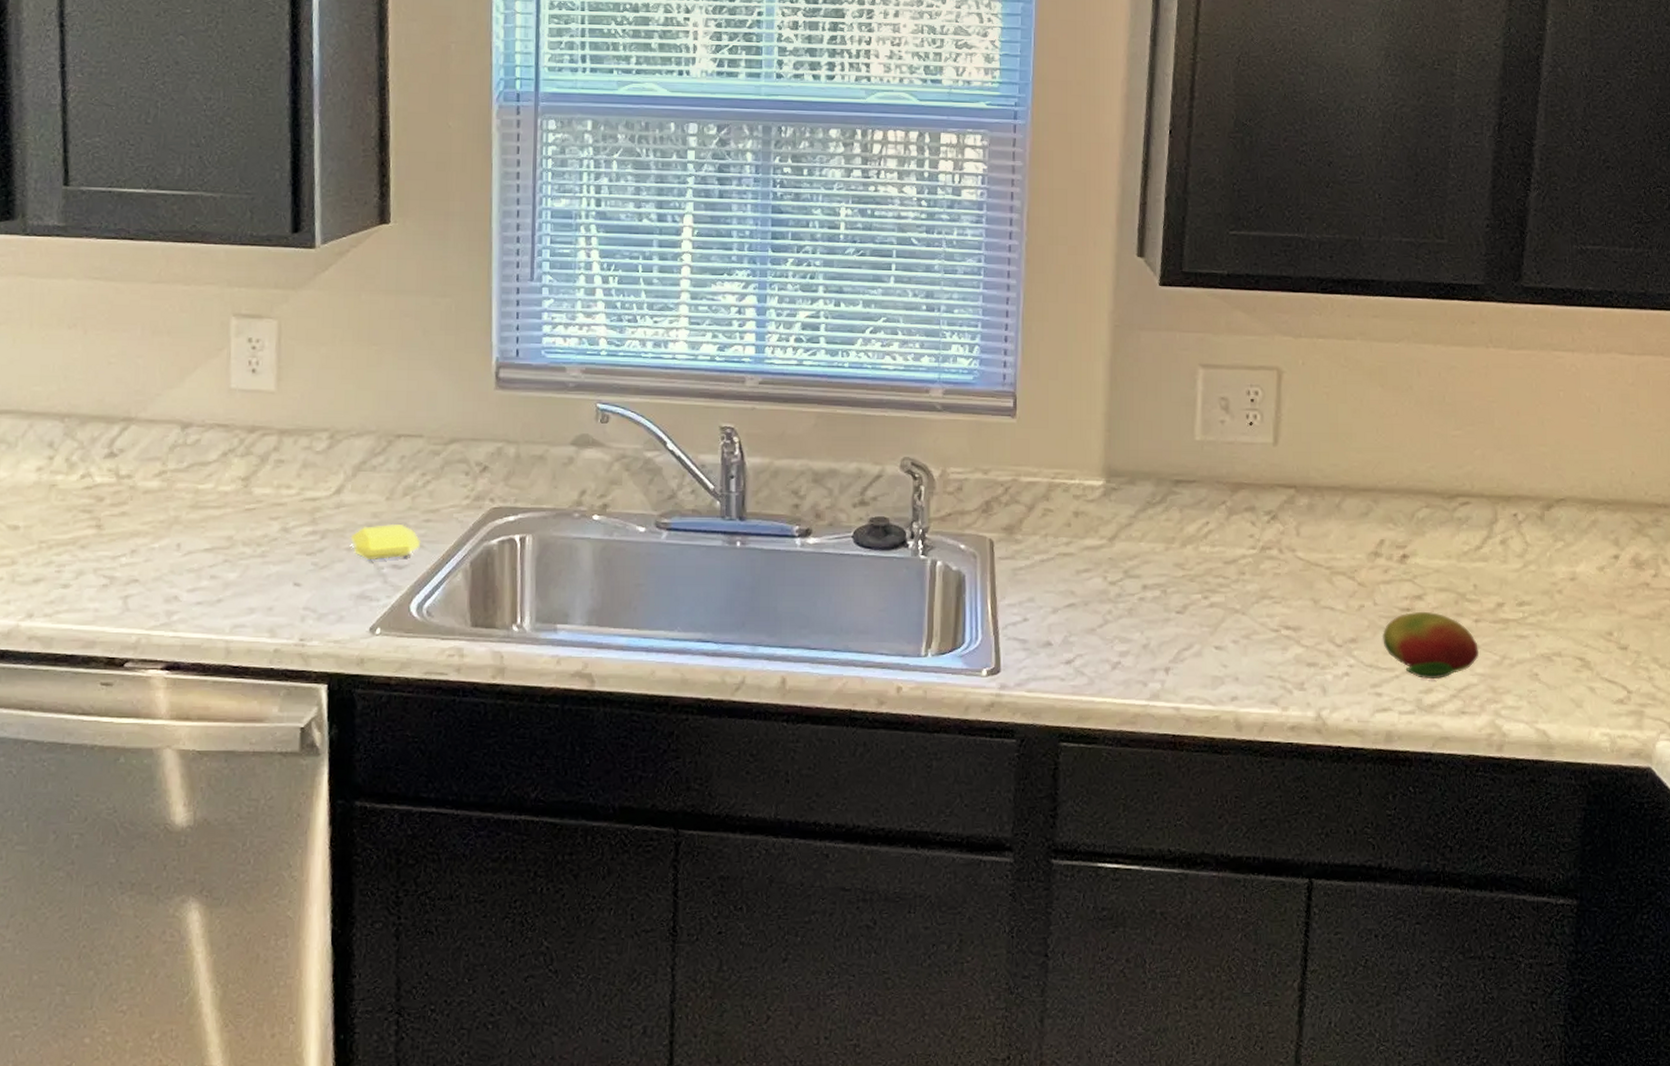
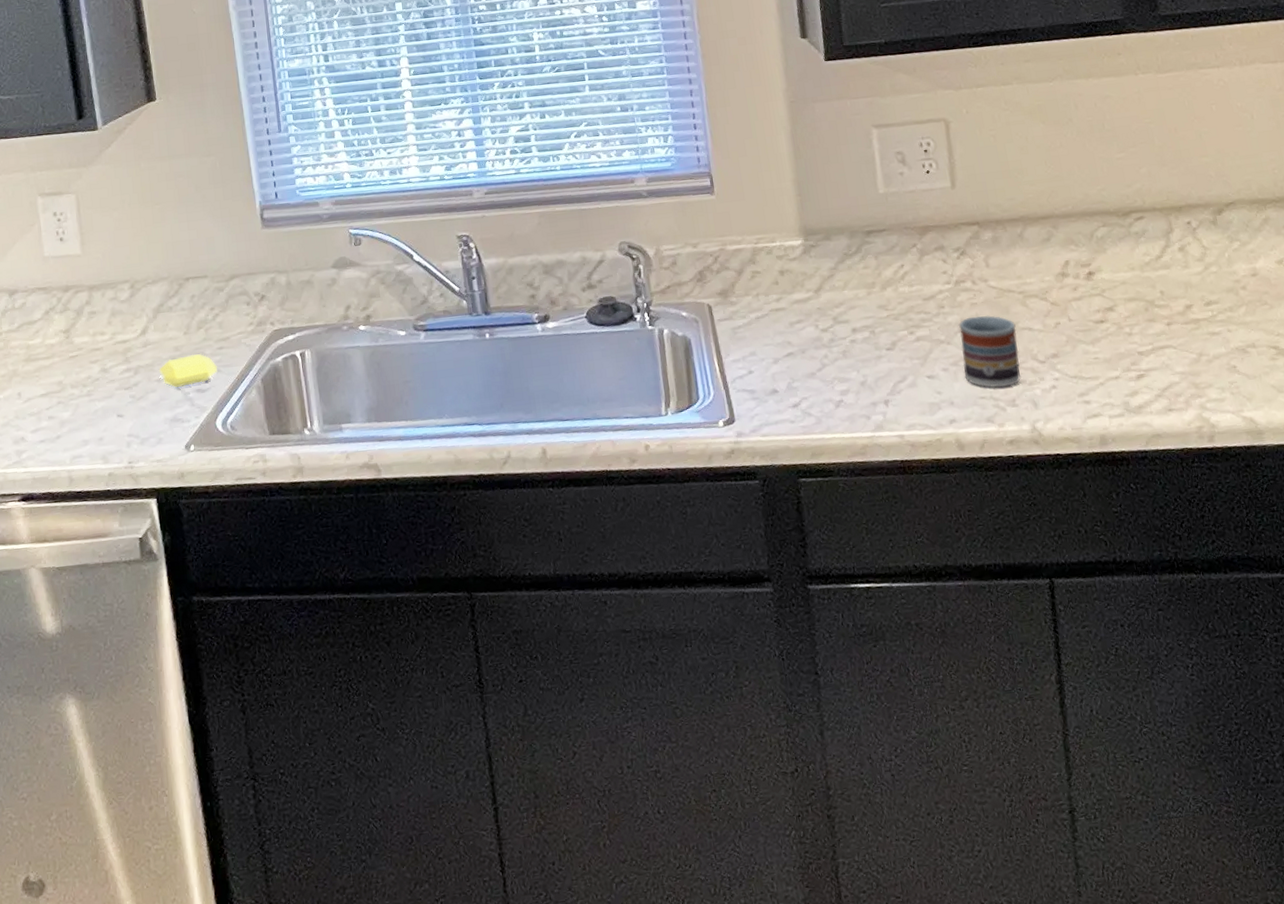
cup: none [1255,588,1317,668] -> present [958,315,1021,388]
fruit: present [1381,611,1479,680] -> none [1081,321,1176,384]

